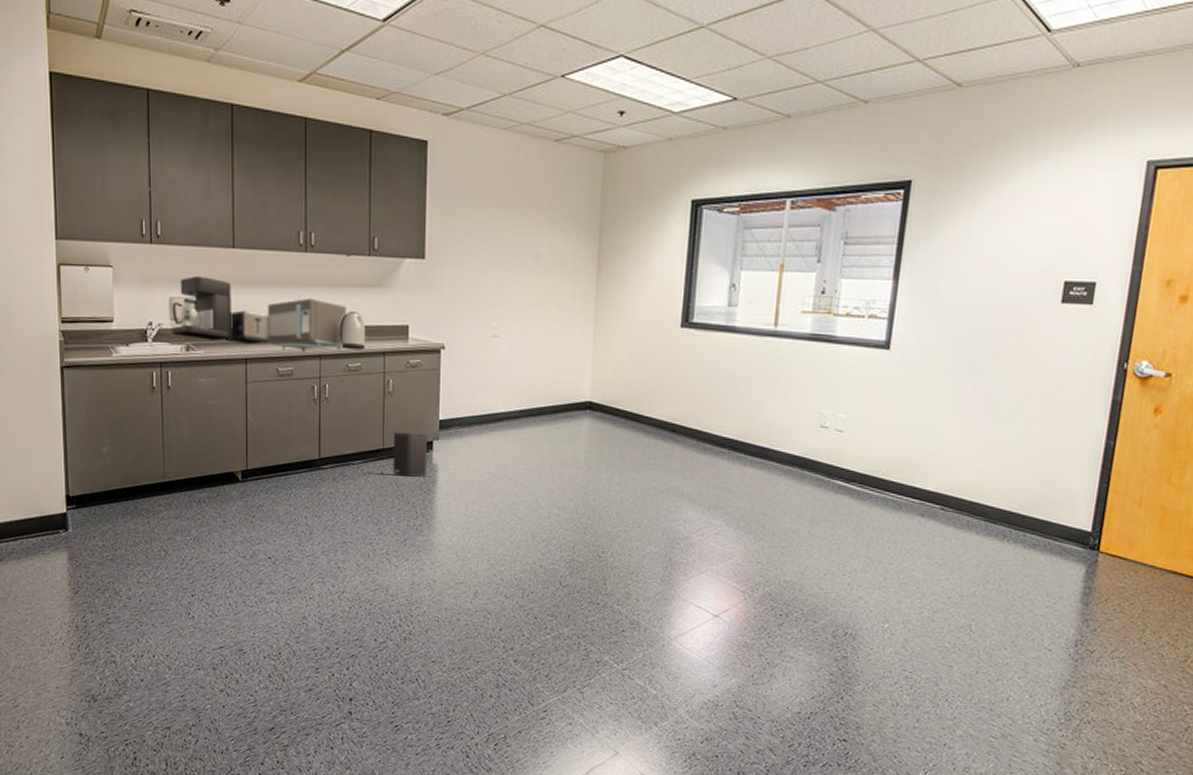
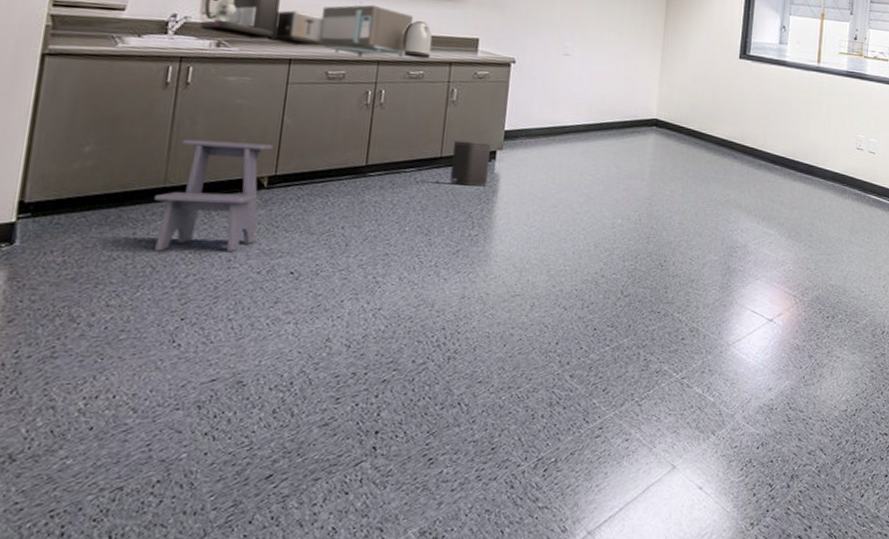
step stool: none [159,438,242,539] -> present [154,139,273,253]

